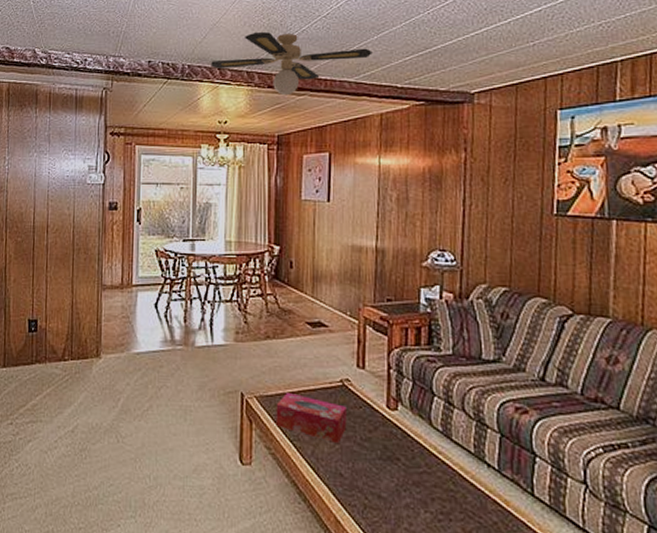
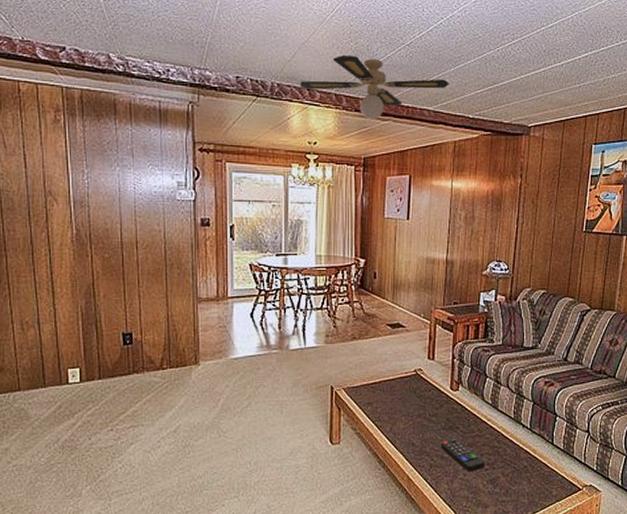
tissue box: present [276,393,347,443] -> none [361,383,419,420]
remote control: none [377,473,438,522] -> present [441,439,485,472]

